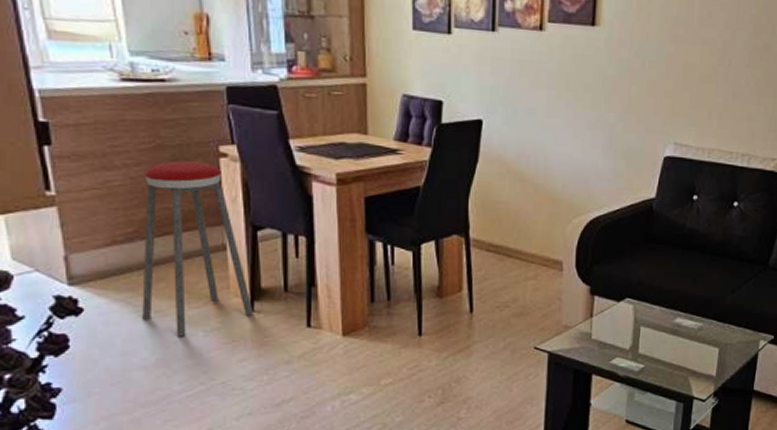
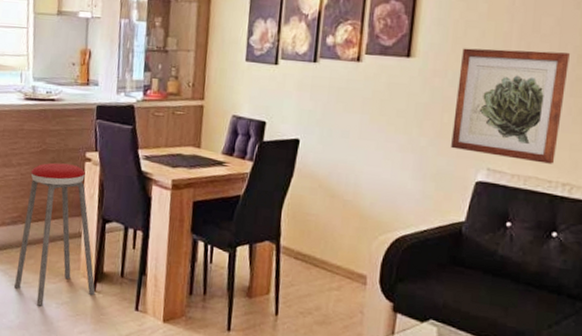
wall art: none [639,16,747,136] -> present [451,48,570,164]

